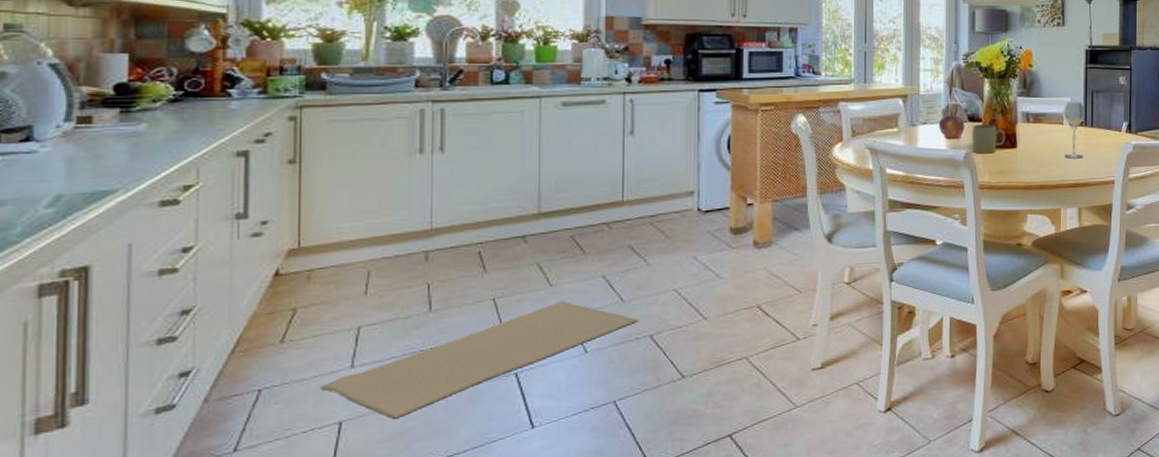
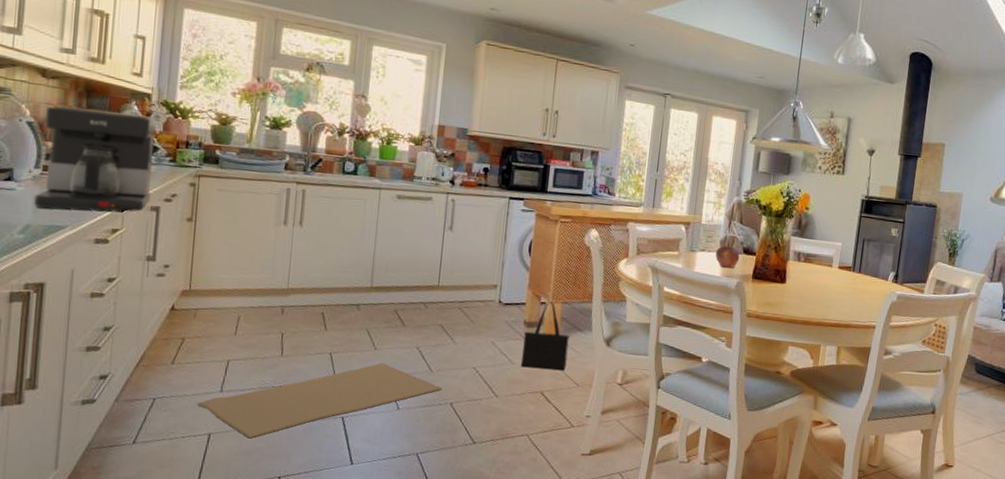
coffee maker: none [67,40,236,171] -> present [34,105,156,212]
tote bag: none [730,202,785,281] -> present [521,301,570,370]
mug: present [971,124,1006,154] -> none [744,257,777,286]
wineglass: present [1064,101,1085,159] -> none [830,246,855,301]

